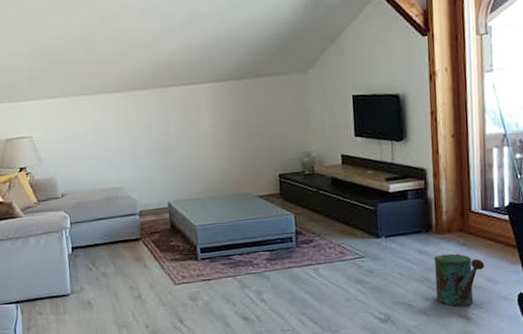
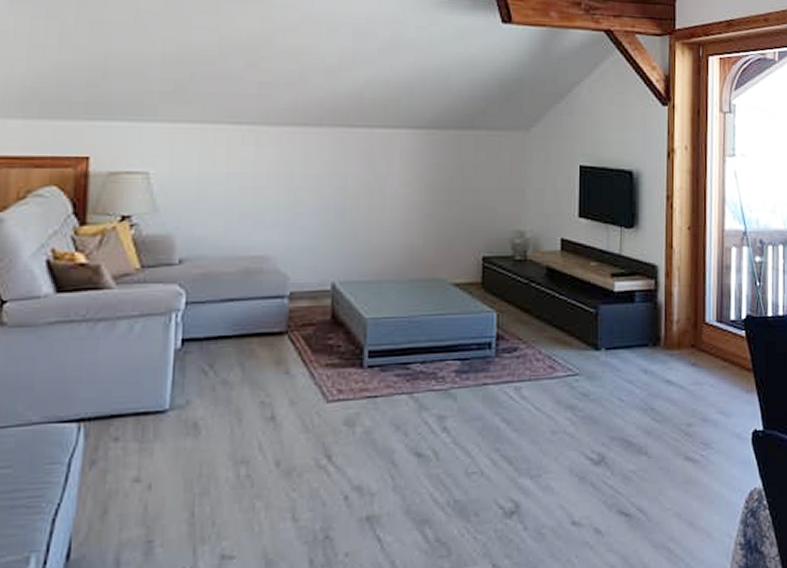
watering can: present [433,253,485,306] -> none [660,375,717,445]

